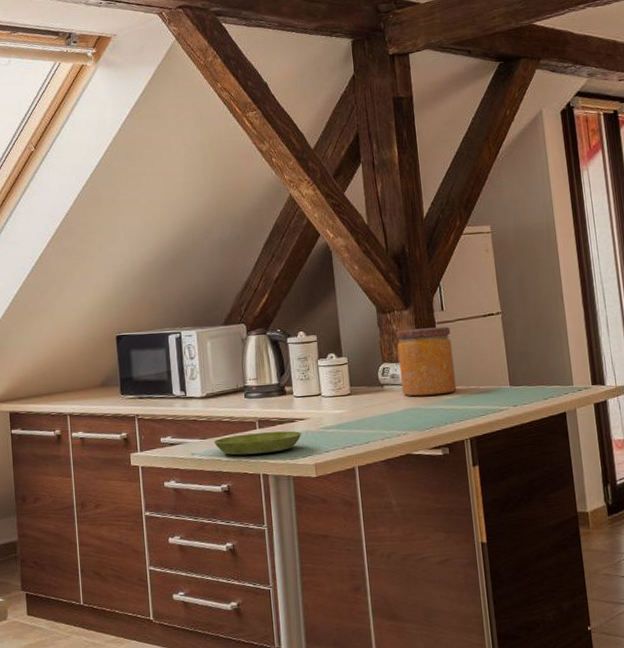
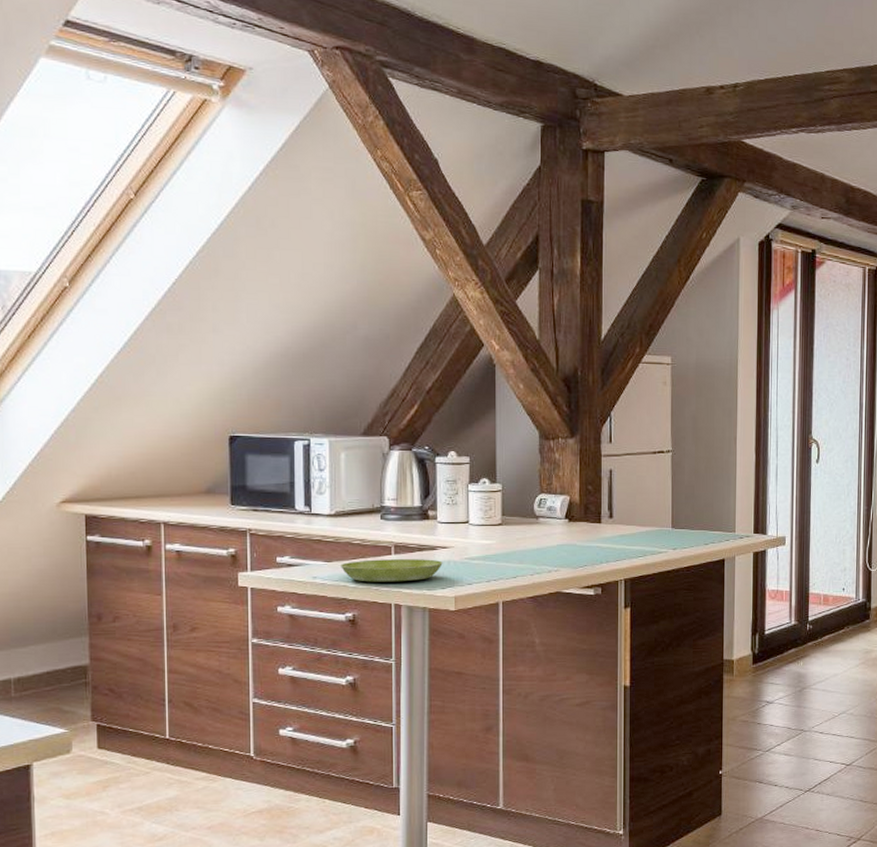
jar: present [396,326,457,396] -> none [558,460,617,532]

